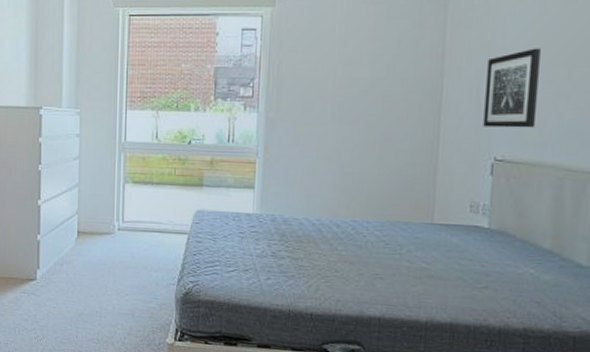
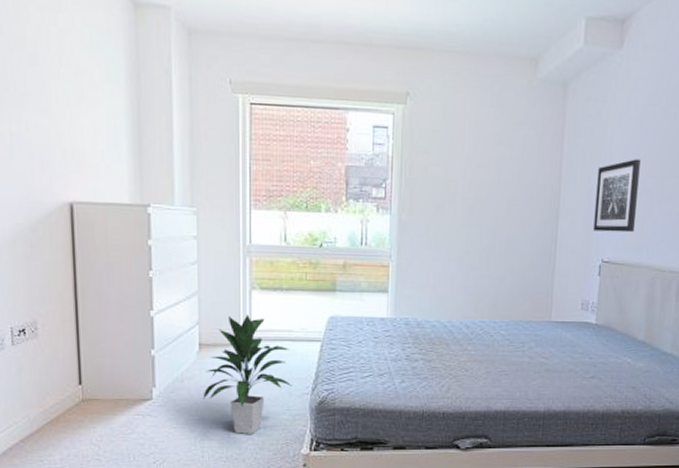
indoor plant: none [79,206,160,319] -> present [203,314,293,434]

